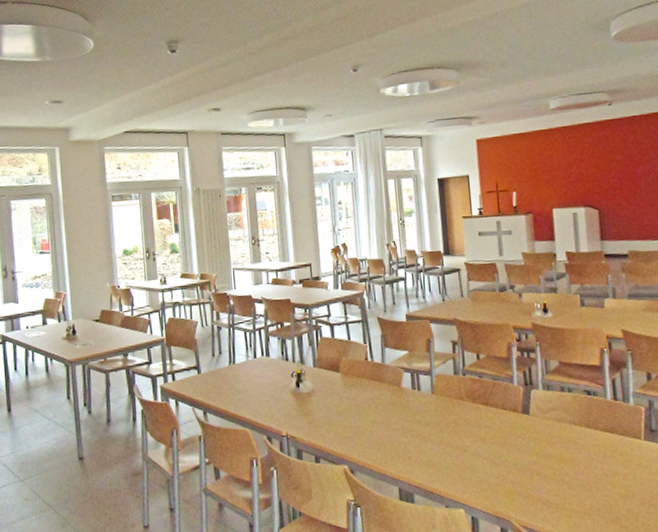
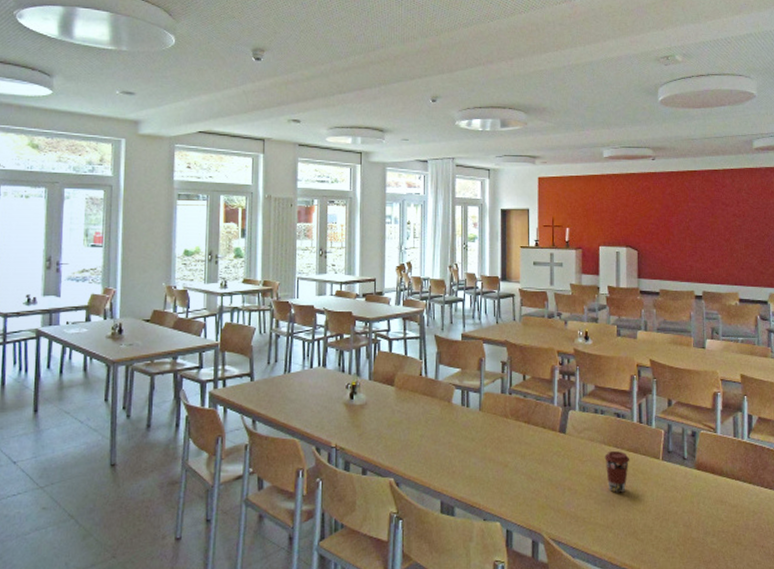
coffee cup: none [576,431,606,477] -> present [604,450,630,493]

